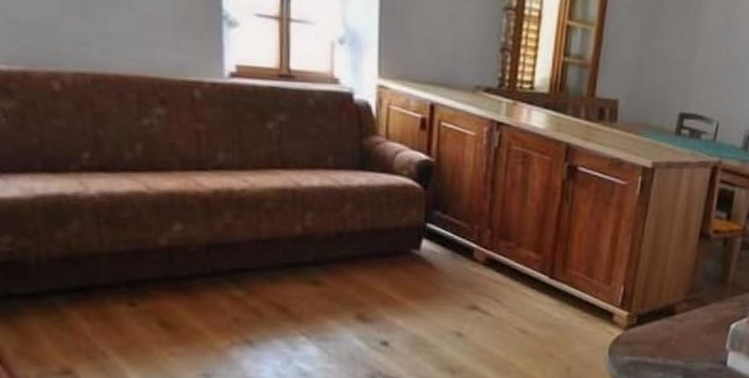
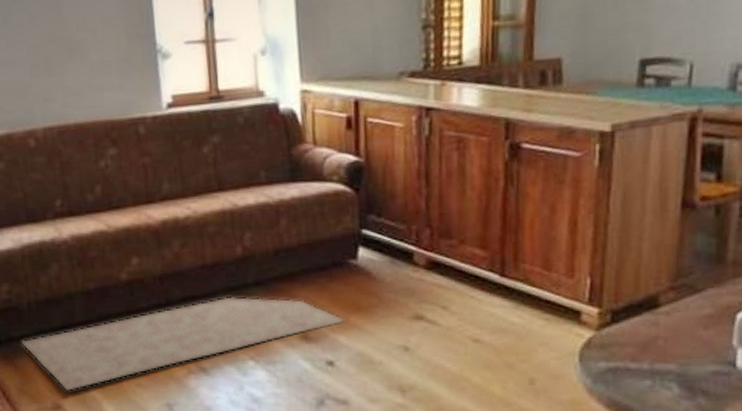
rug: none [24,272,403,357] -> present [21,296,345,392]

